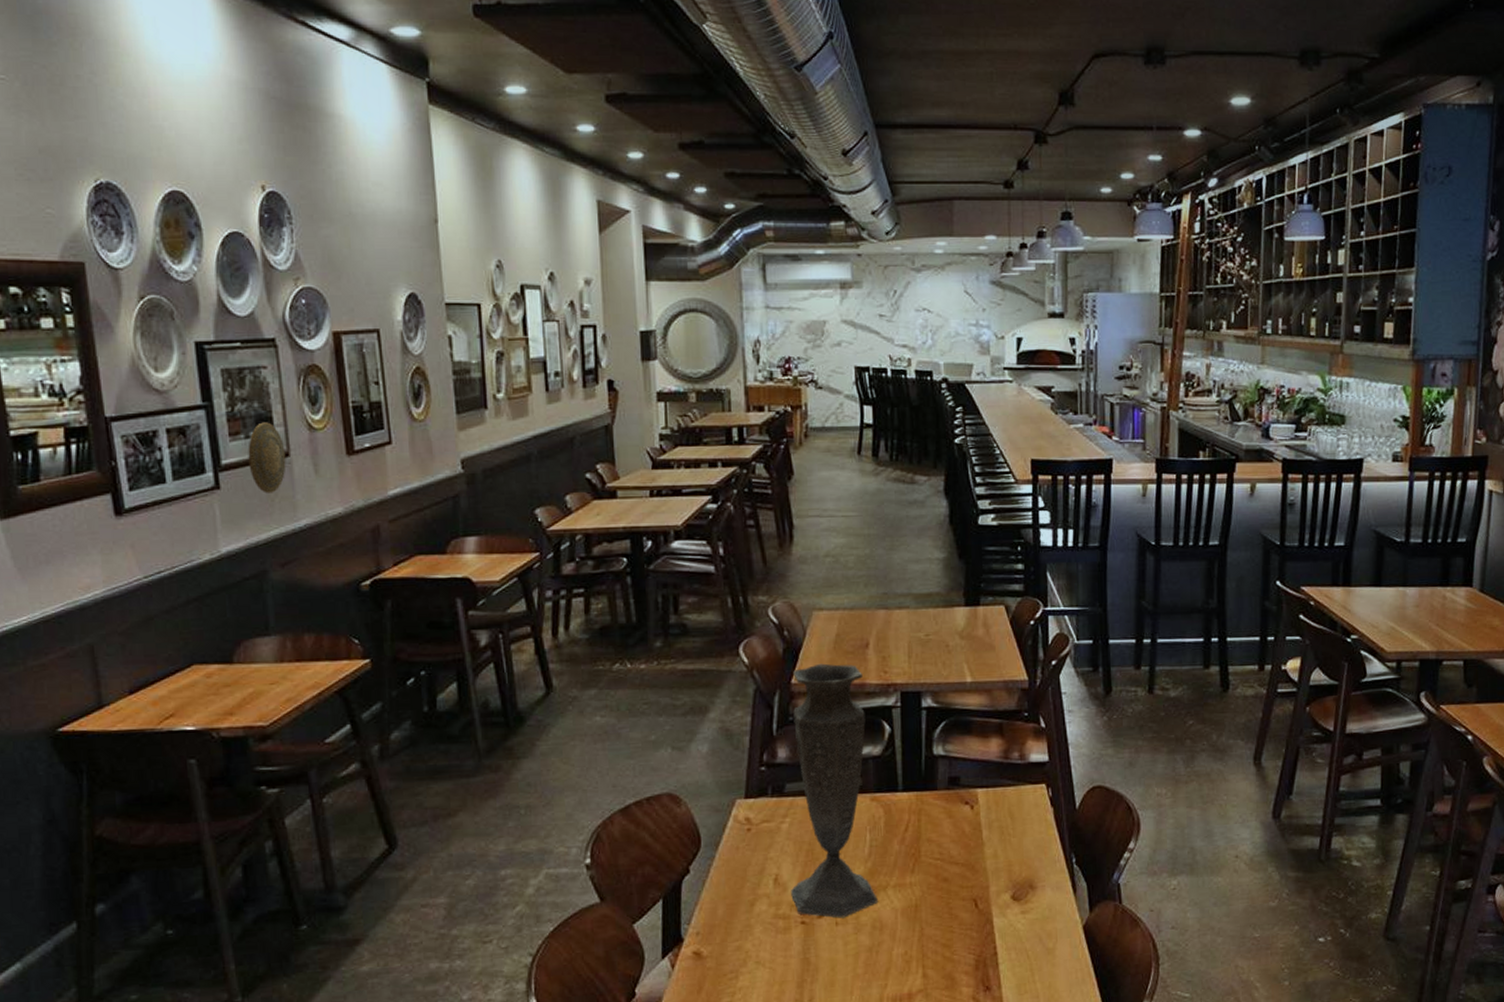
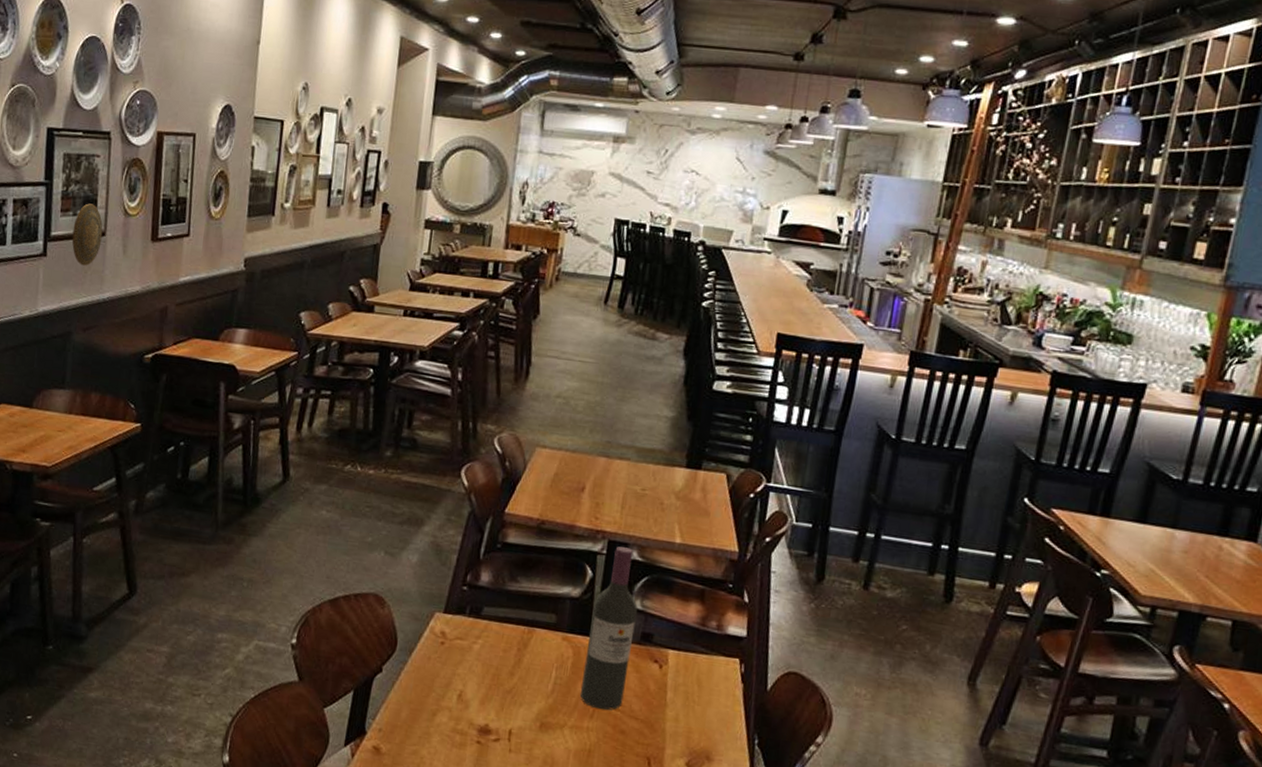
vase: present [791,663,878,918] -> none [471,498,574,747]
wine bottle: none [896,696,941,863] -> present [579,546,637,711]

